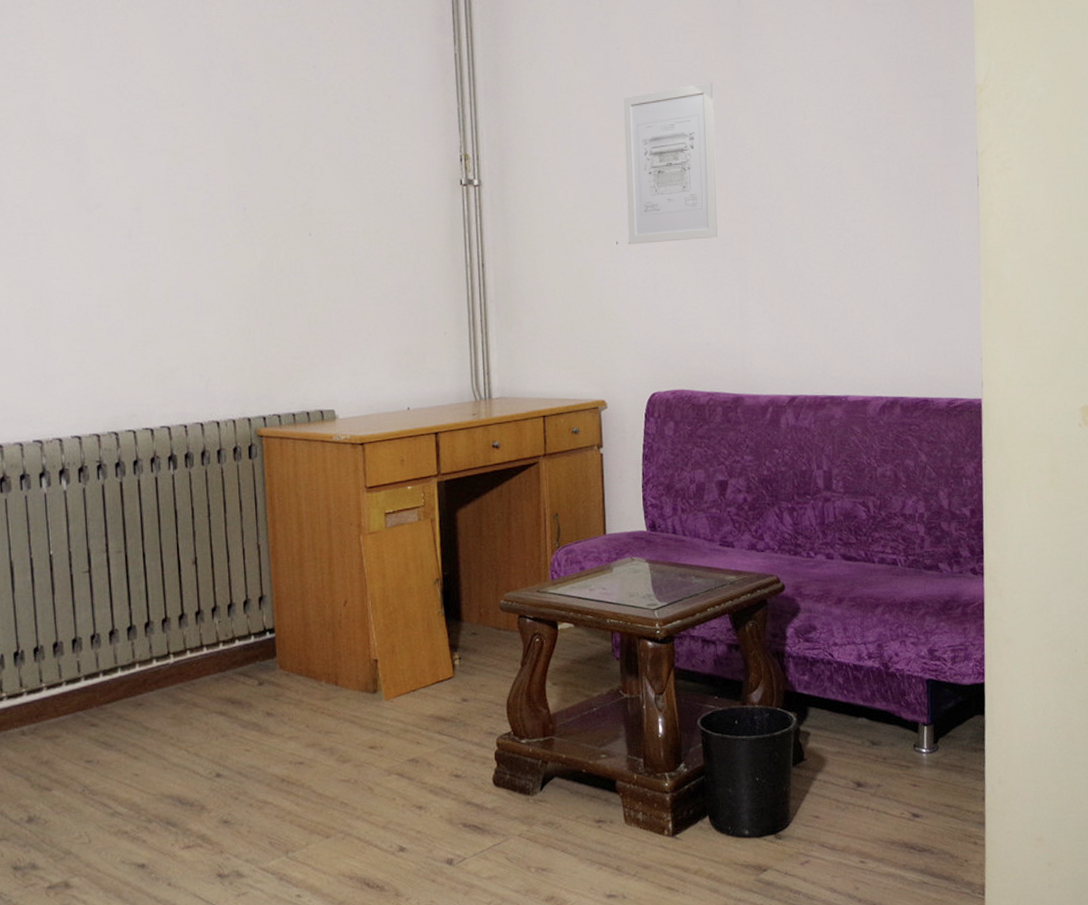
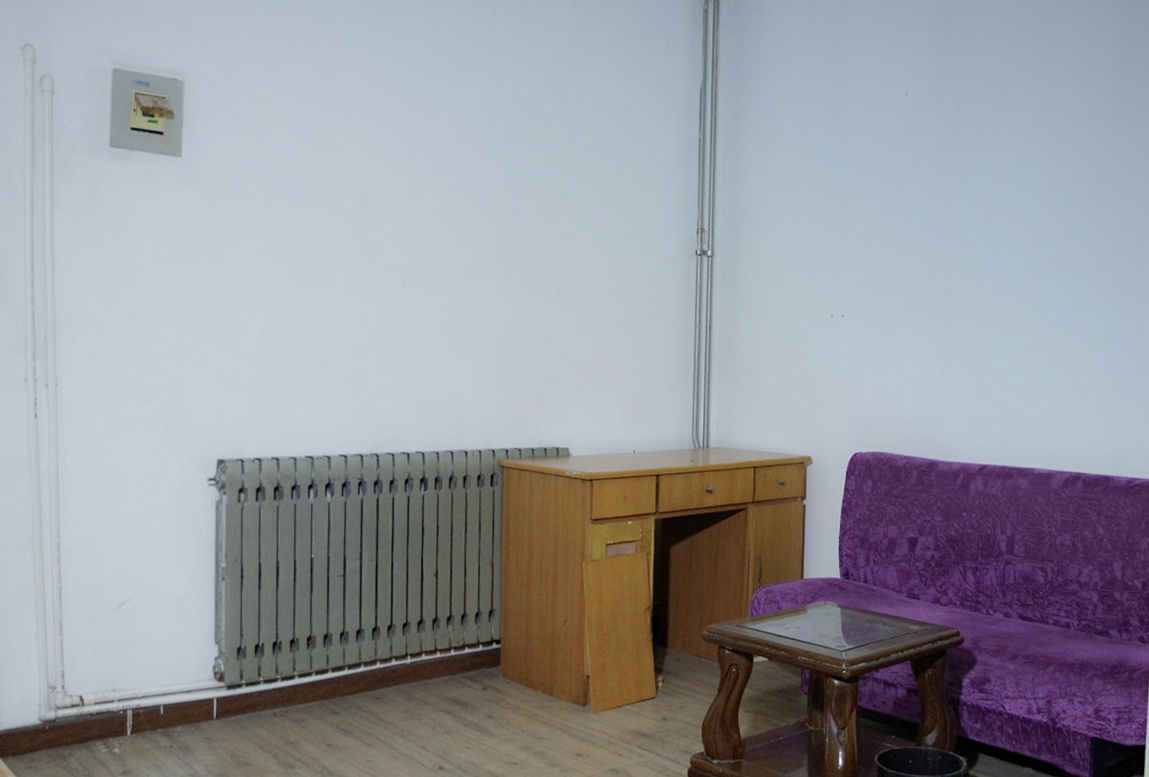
wall art: present [622,83,718,244] -> none [843,176,929,318]

